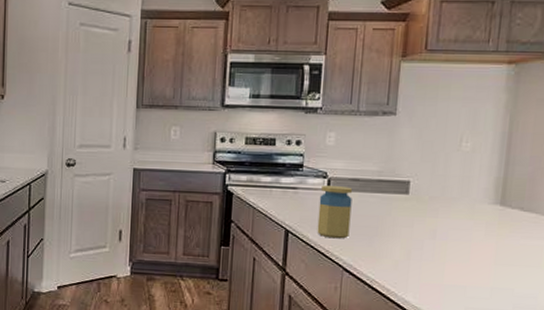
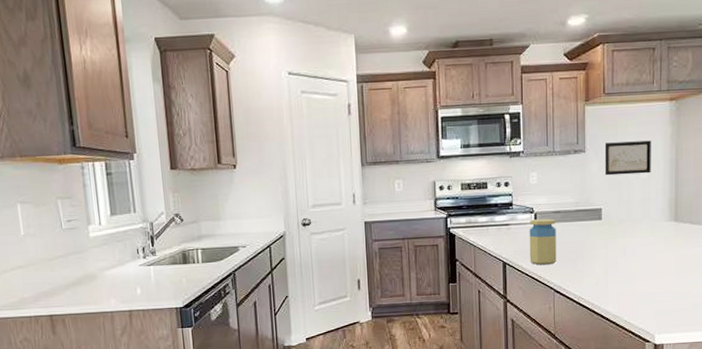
wall art: none [417,106,480,146] -> present [604,140,651,176]

